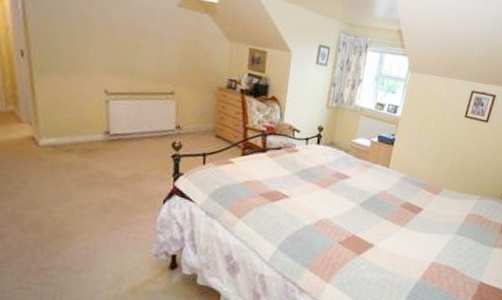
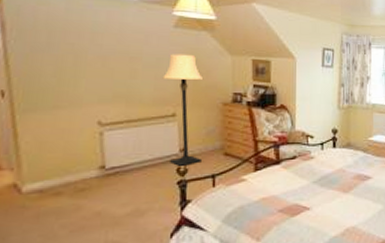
lamp: none [164,33,202,142] -> present [162,54,204,166]

